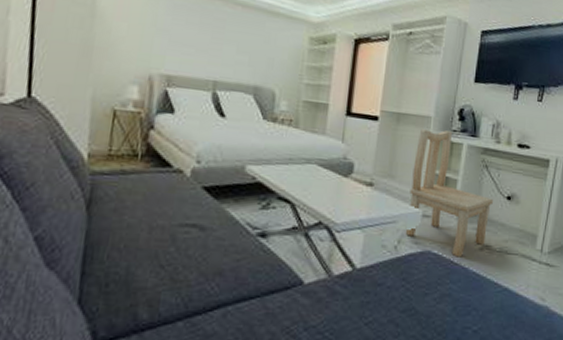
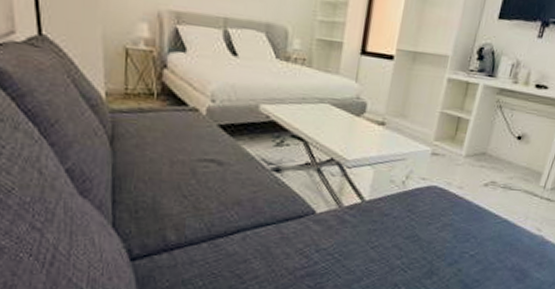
chair: present [405,129,493,258] -> none [413,69,503,192]

